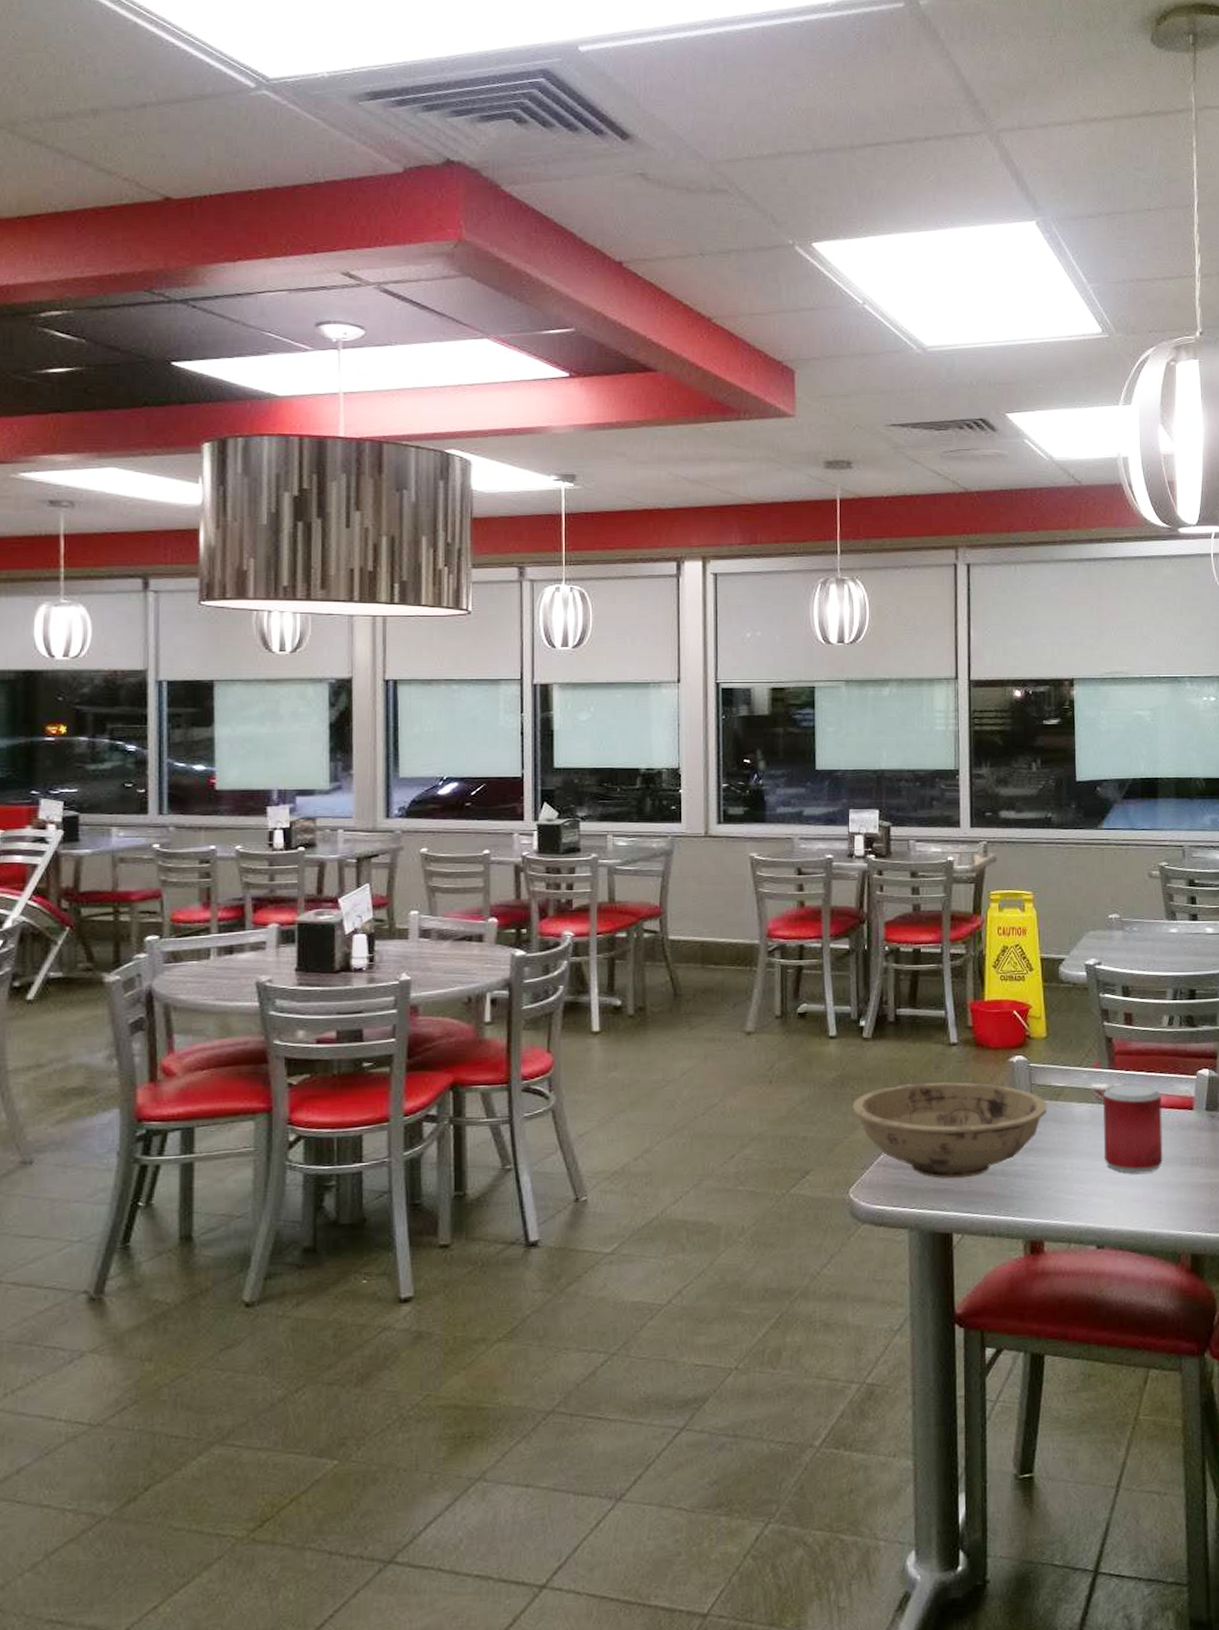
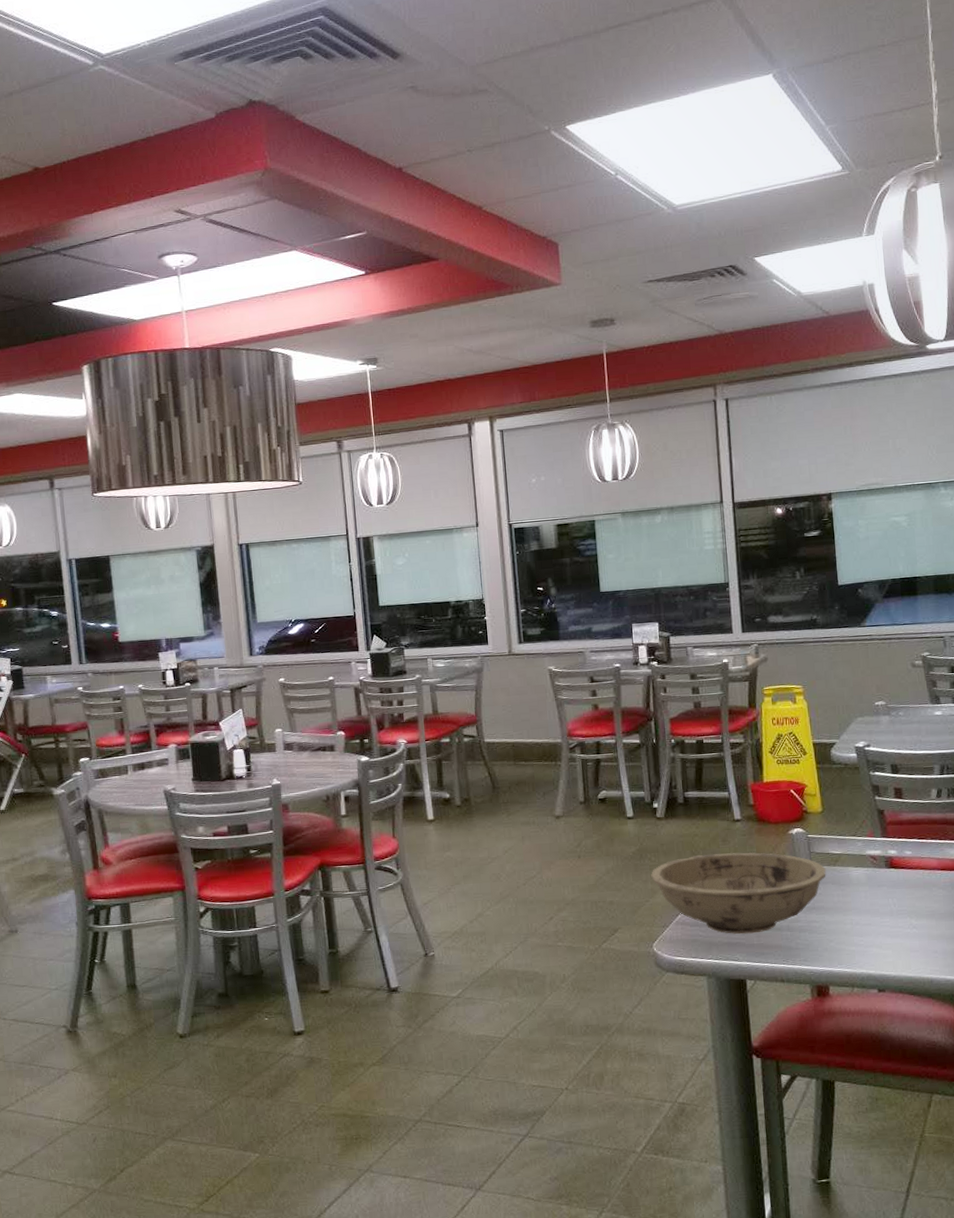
beverage can: present [1103,1083,1163,1174] -> none [878,849,937,927]

